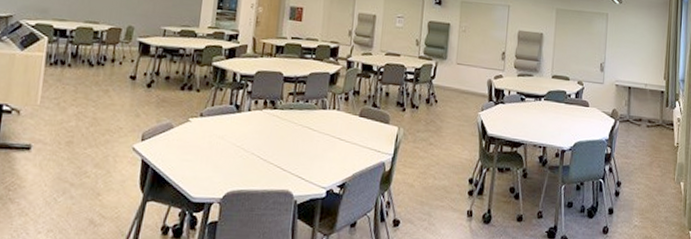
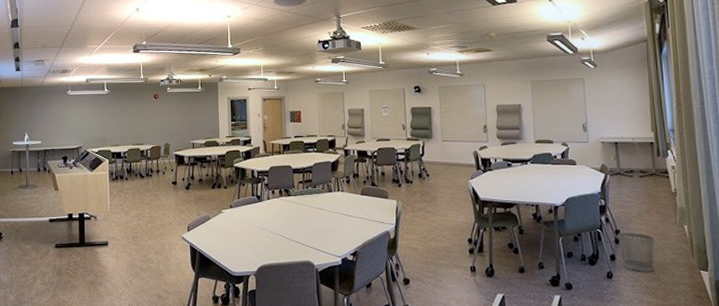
wastebasket: none [618,185,652,229] -> present [617,233,655,272]

